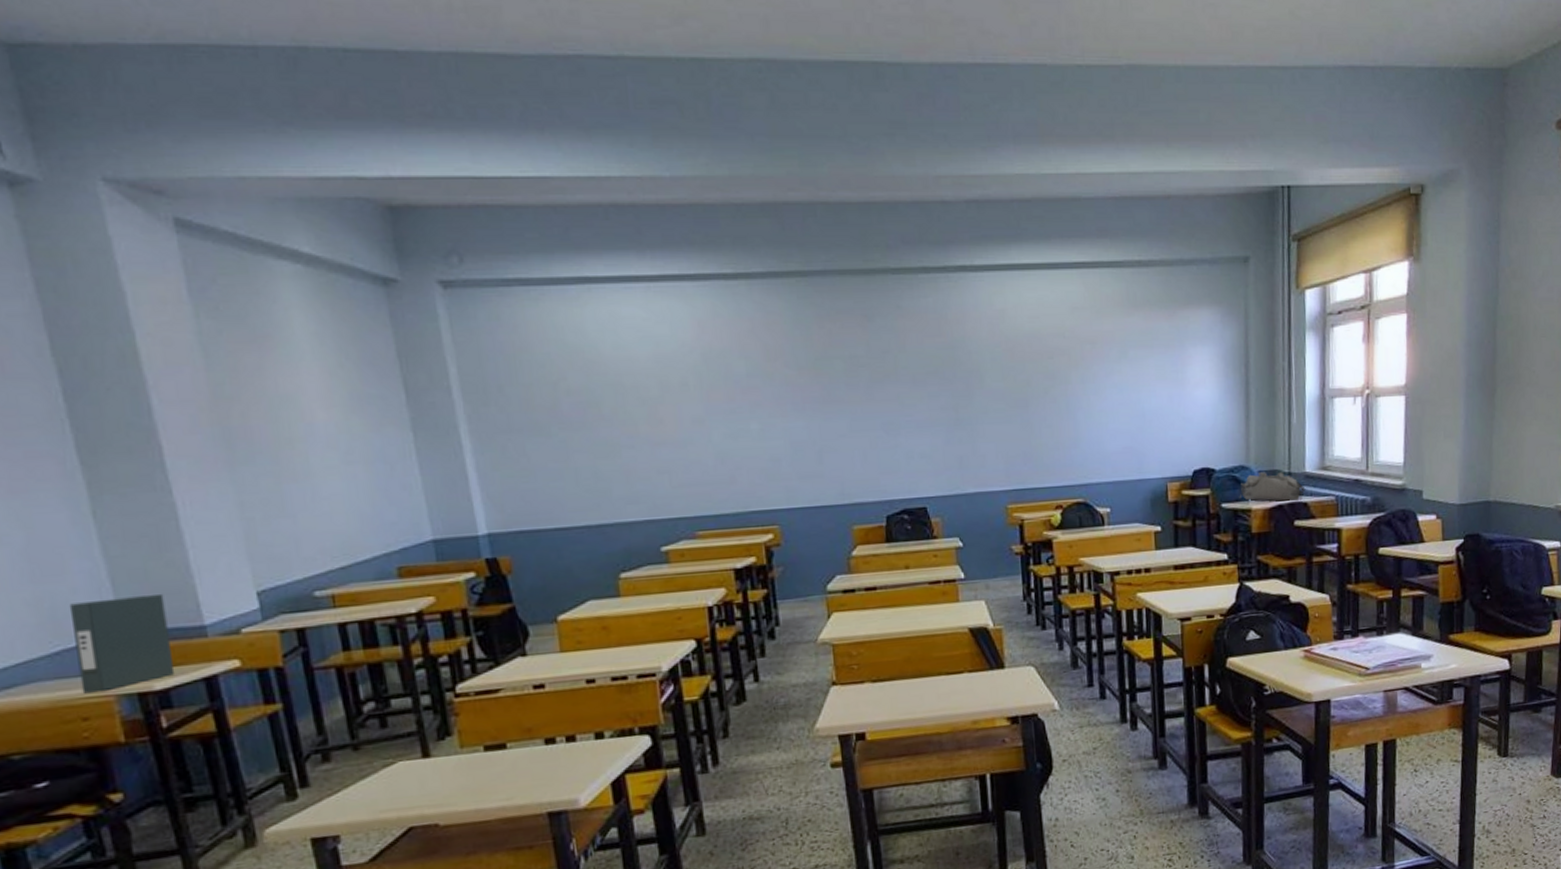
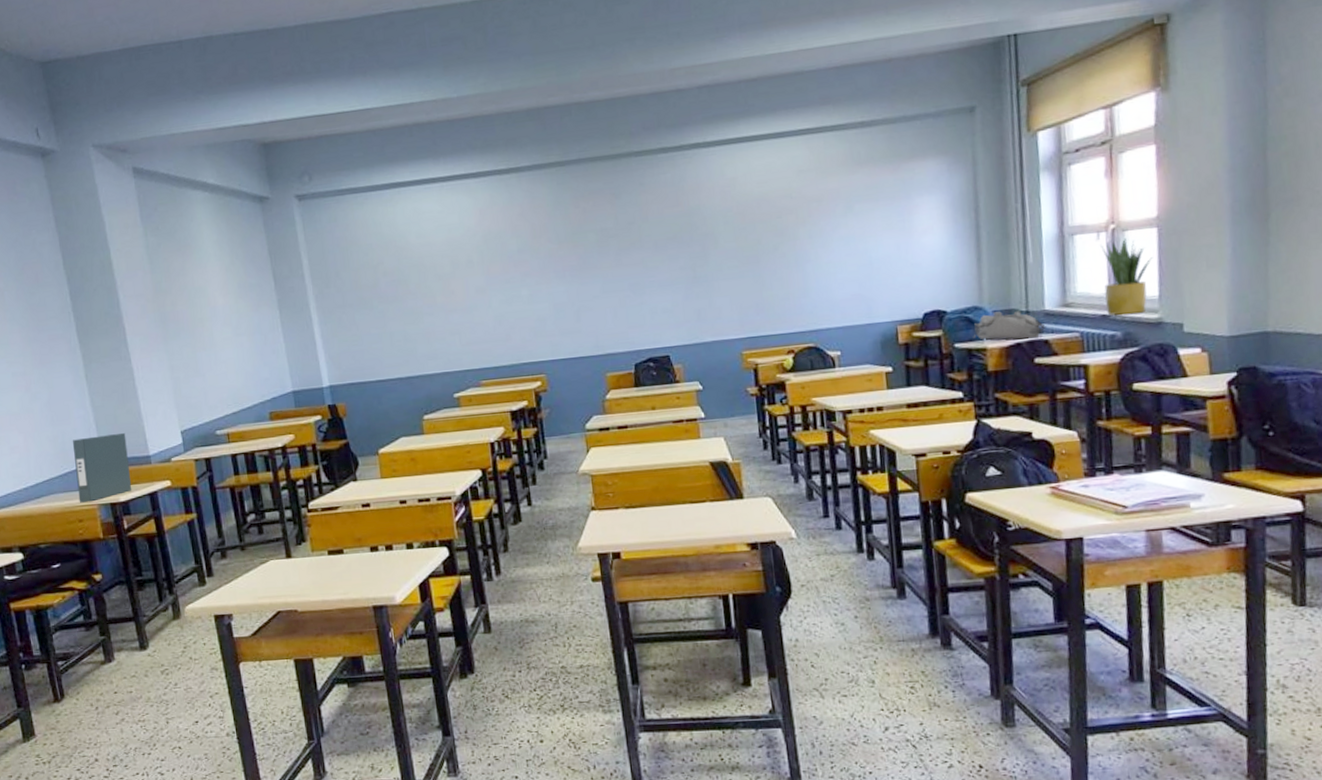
planter: none [1356,404,1400,481] -> present [1100,238,1153,316]

